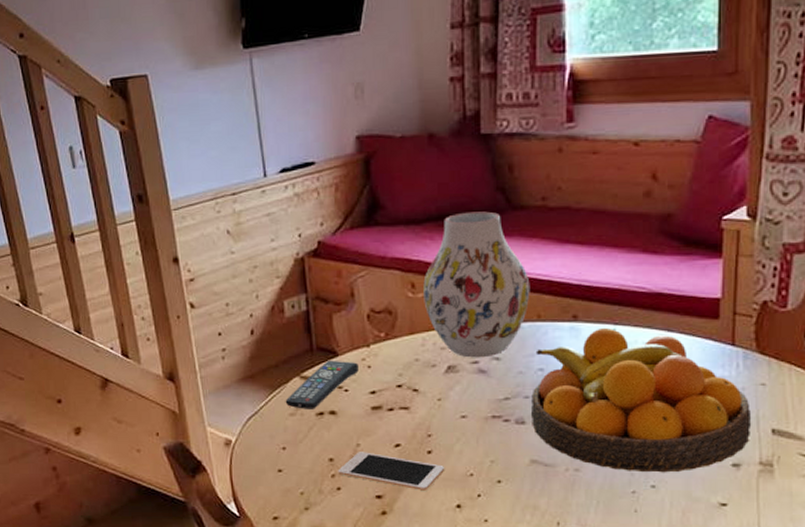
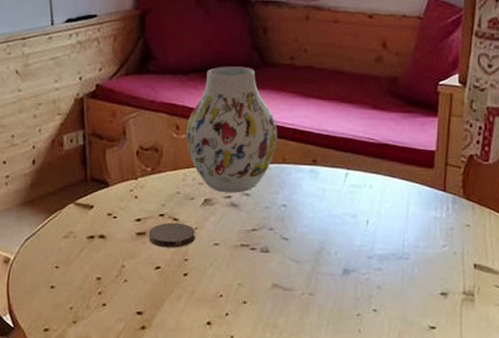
remote control: present [285,360,359,409] -> none [60,189,127,233]
cell phone: present [338,452,444,492] -> none [104,272,198,310]
coaster: none [385,394,439,423] -> present [148,222,195,248]
fruit bowl: present [530,327,752,473] -> none [274,171,458,299]

